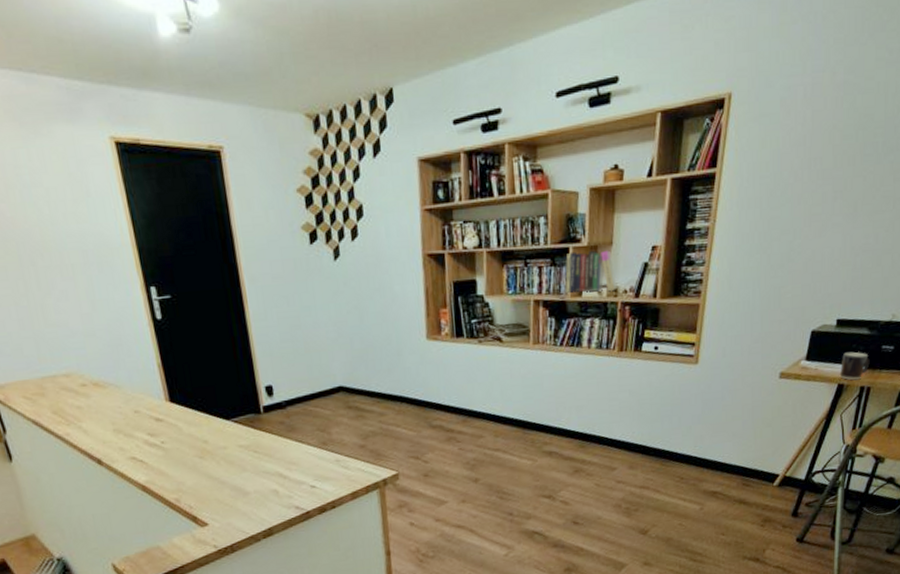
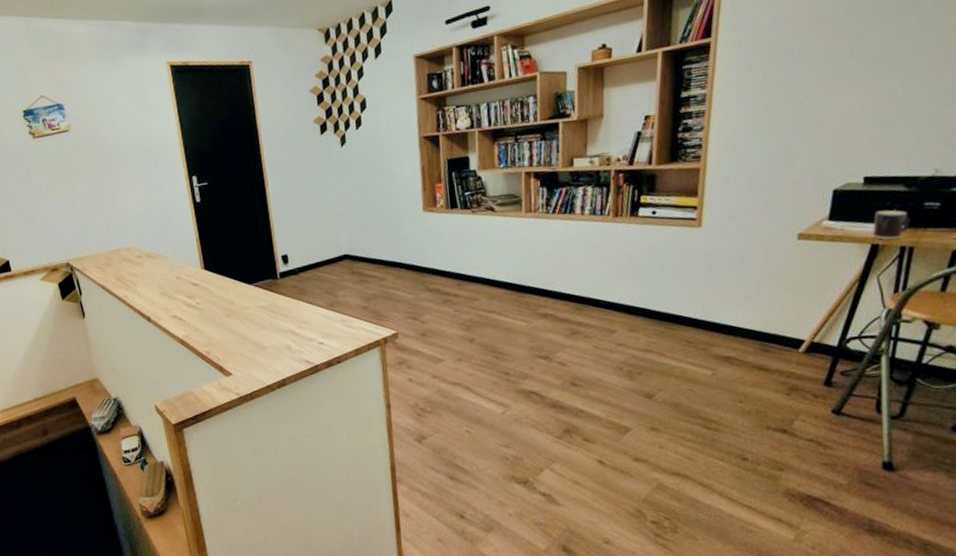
books: present [565,250,617,293] -> none [556,122,610,164]

